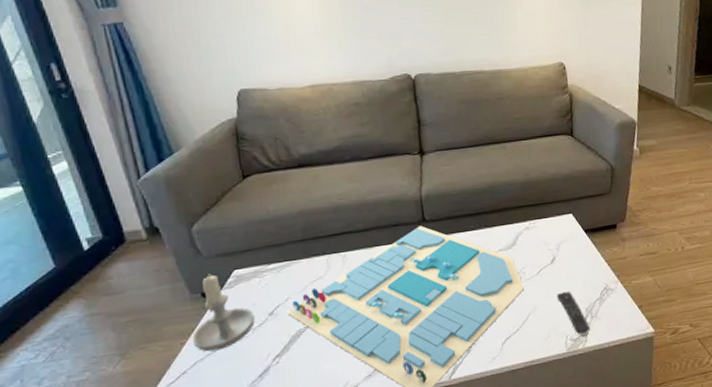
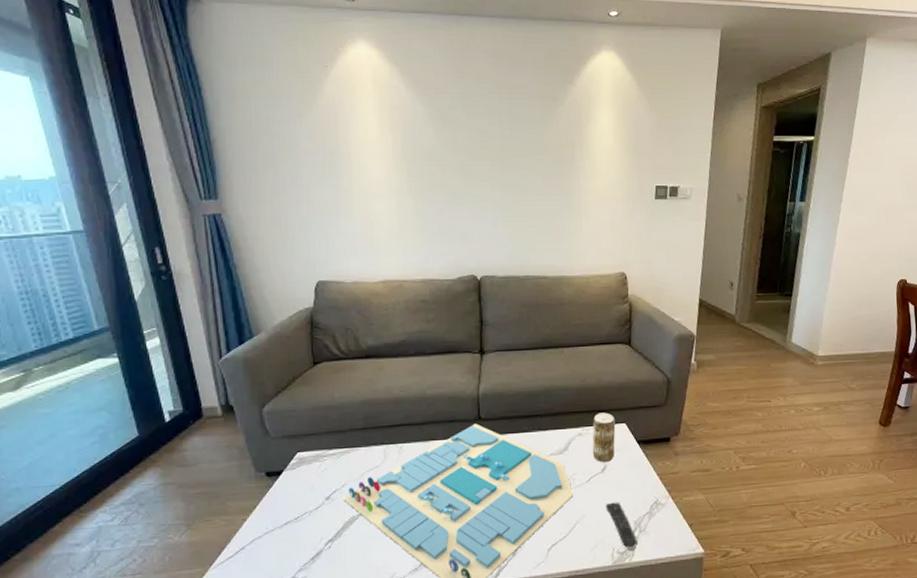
candle: present [193,273,256,352] -> none [254,454,313,530]
beverage can: none [539,204,563,254] -> present [592,412,616,463]

